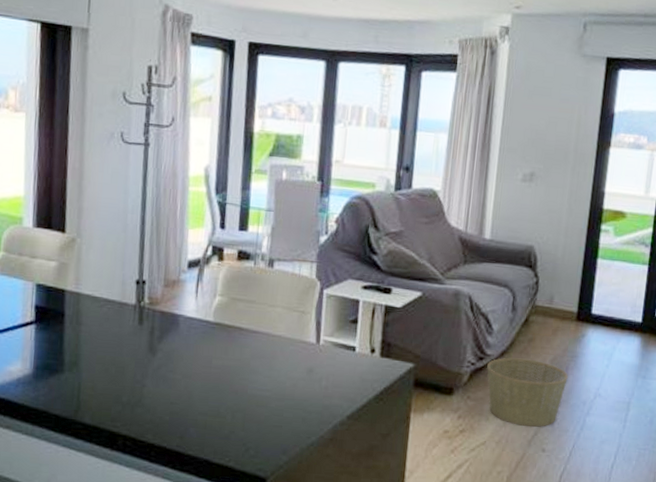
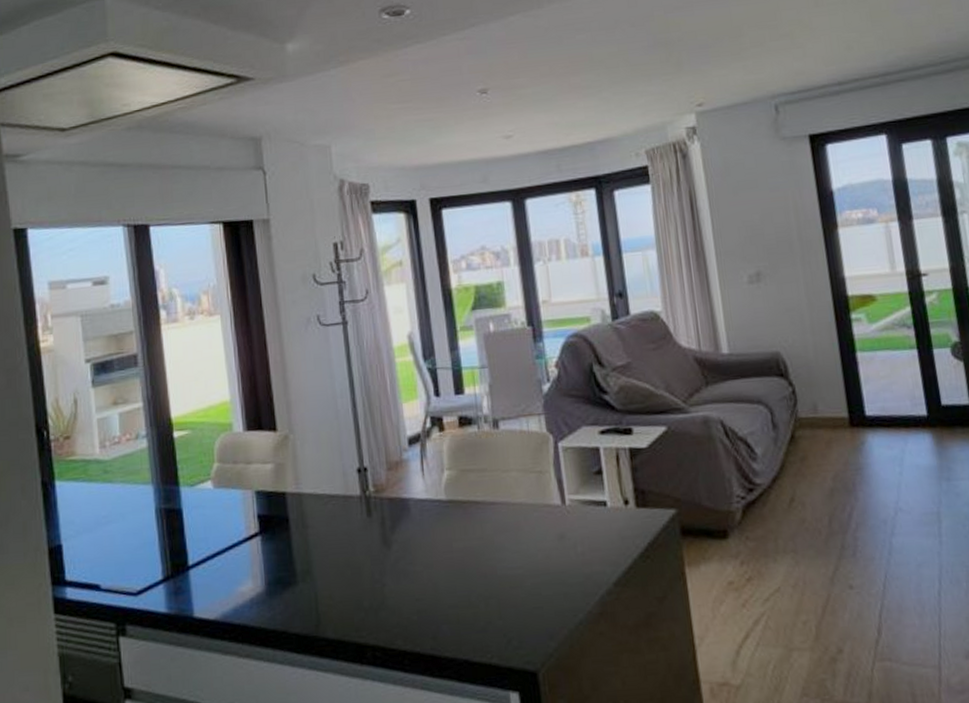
basket: present [487,357,568,427] -> none [760,481,858,562]

